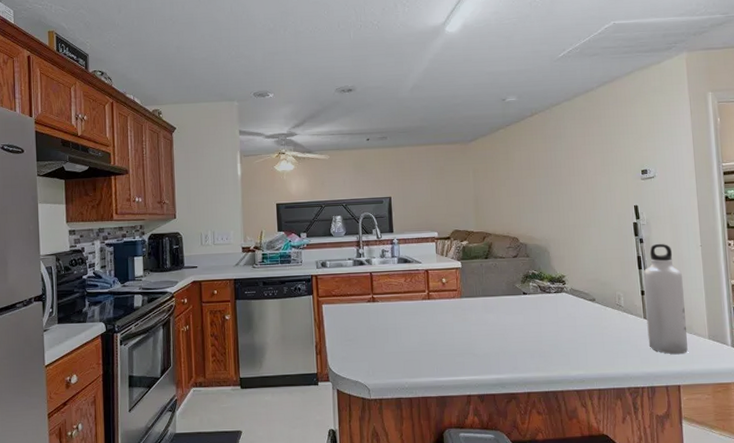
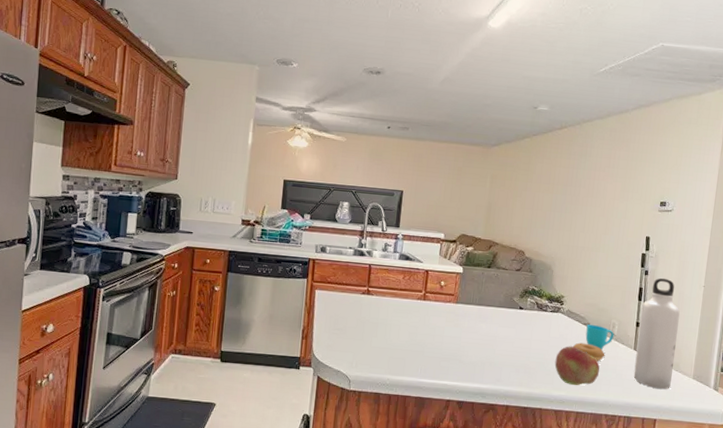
fruit: none [567,324,614,363] -> present [554,346,600,386]
cup: none [583,299,622,335] -> present [573,324,614,361]

